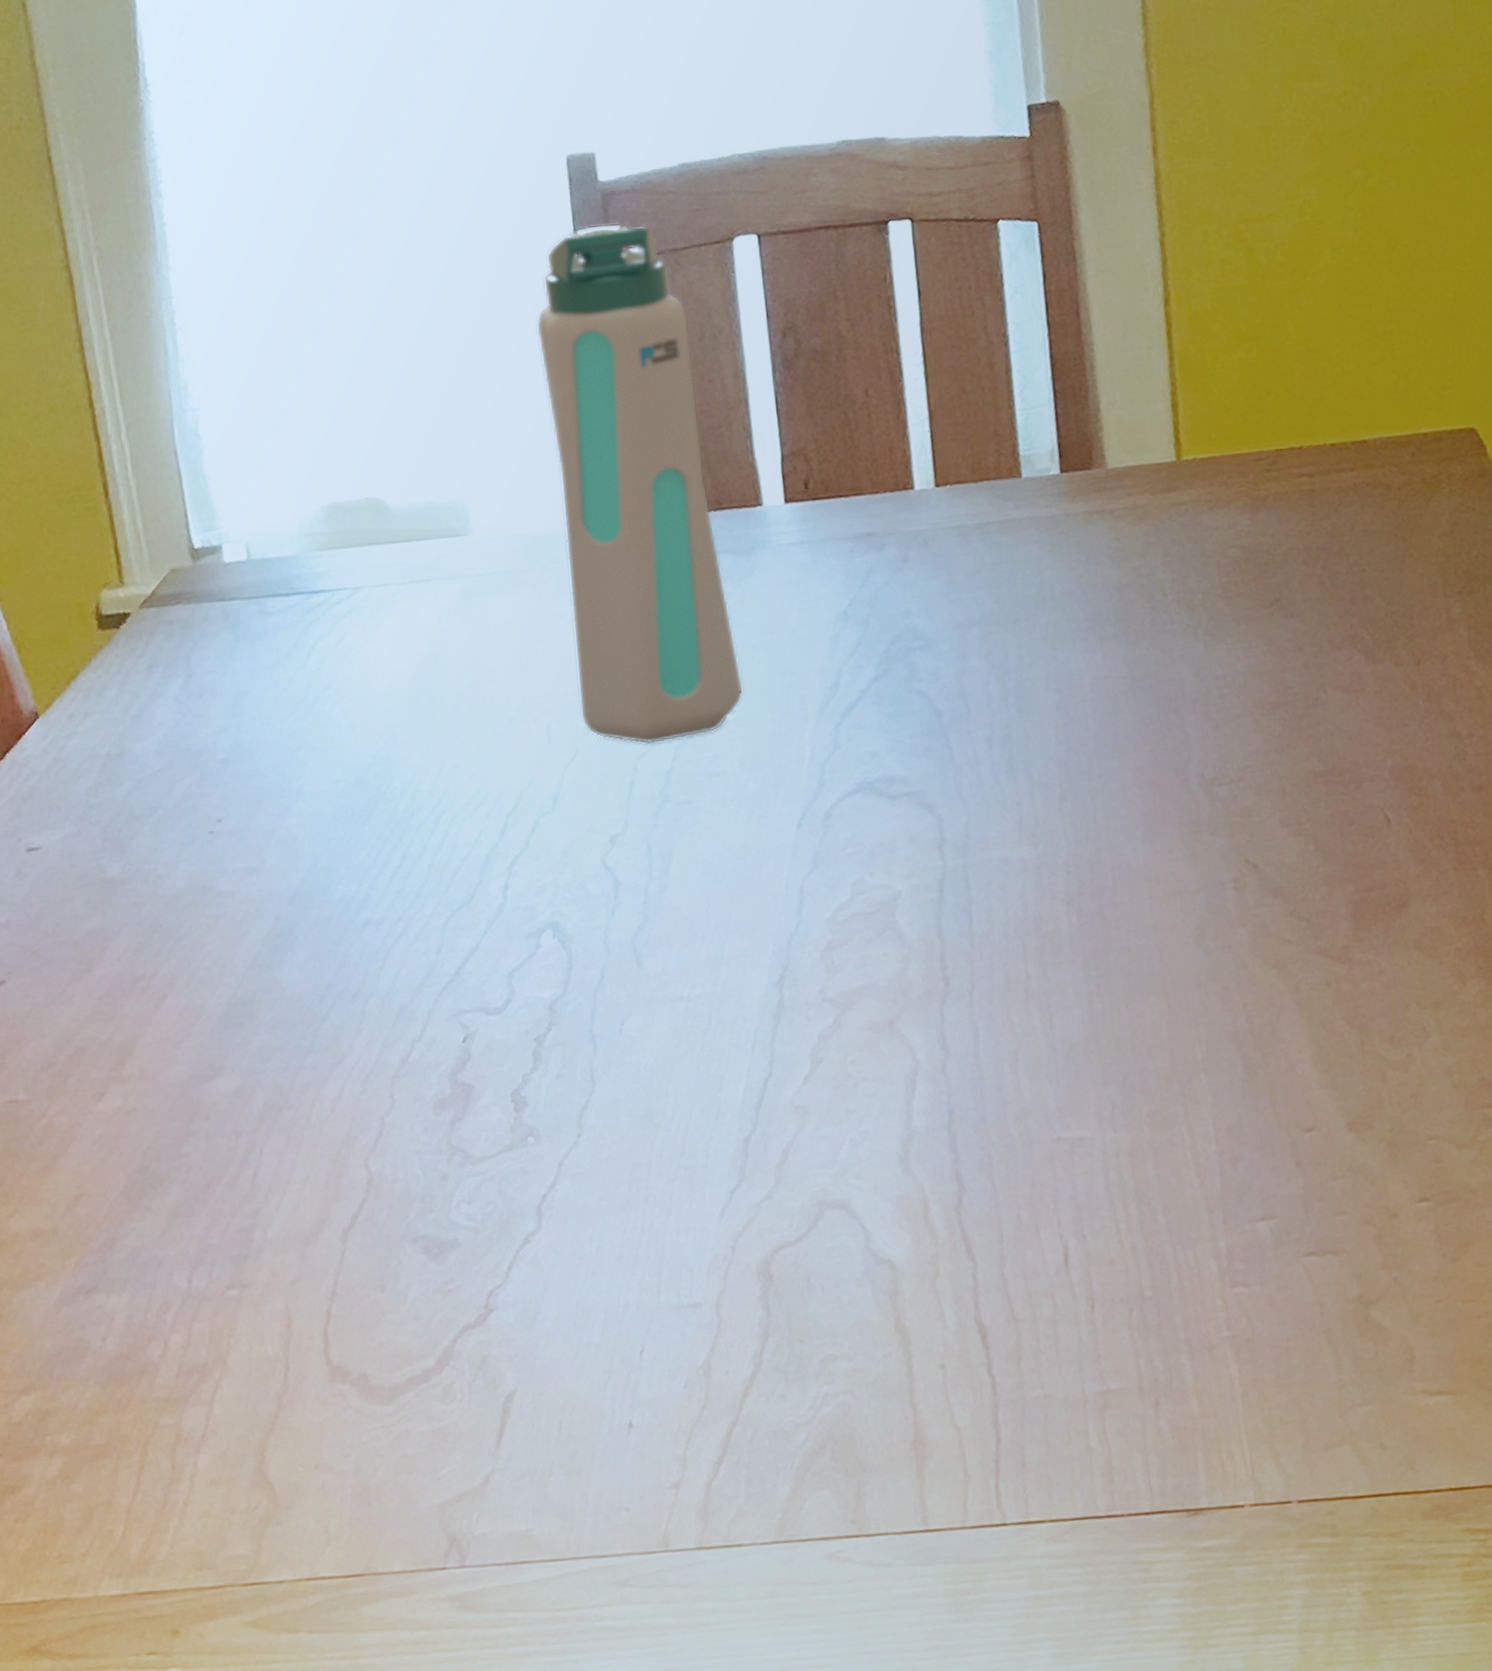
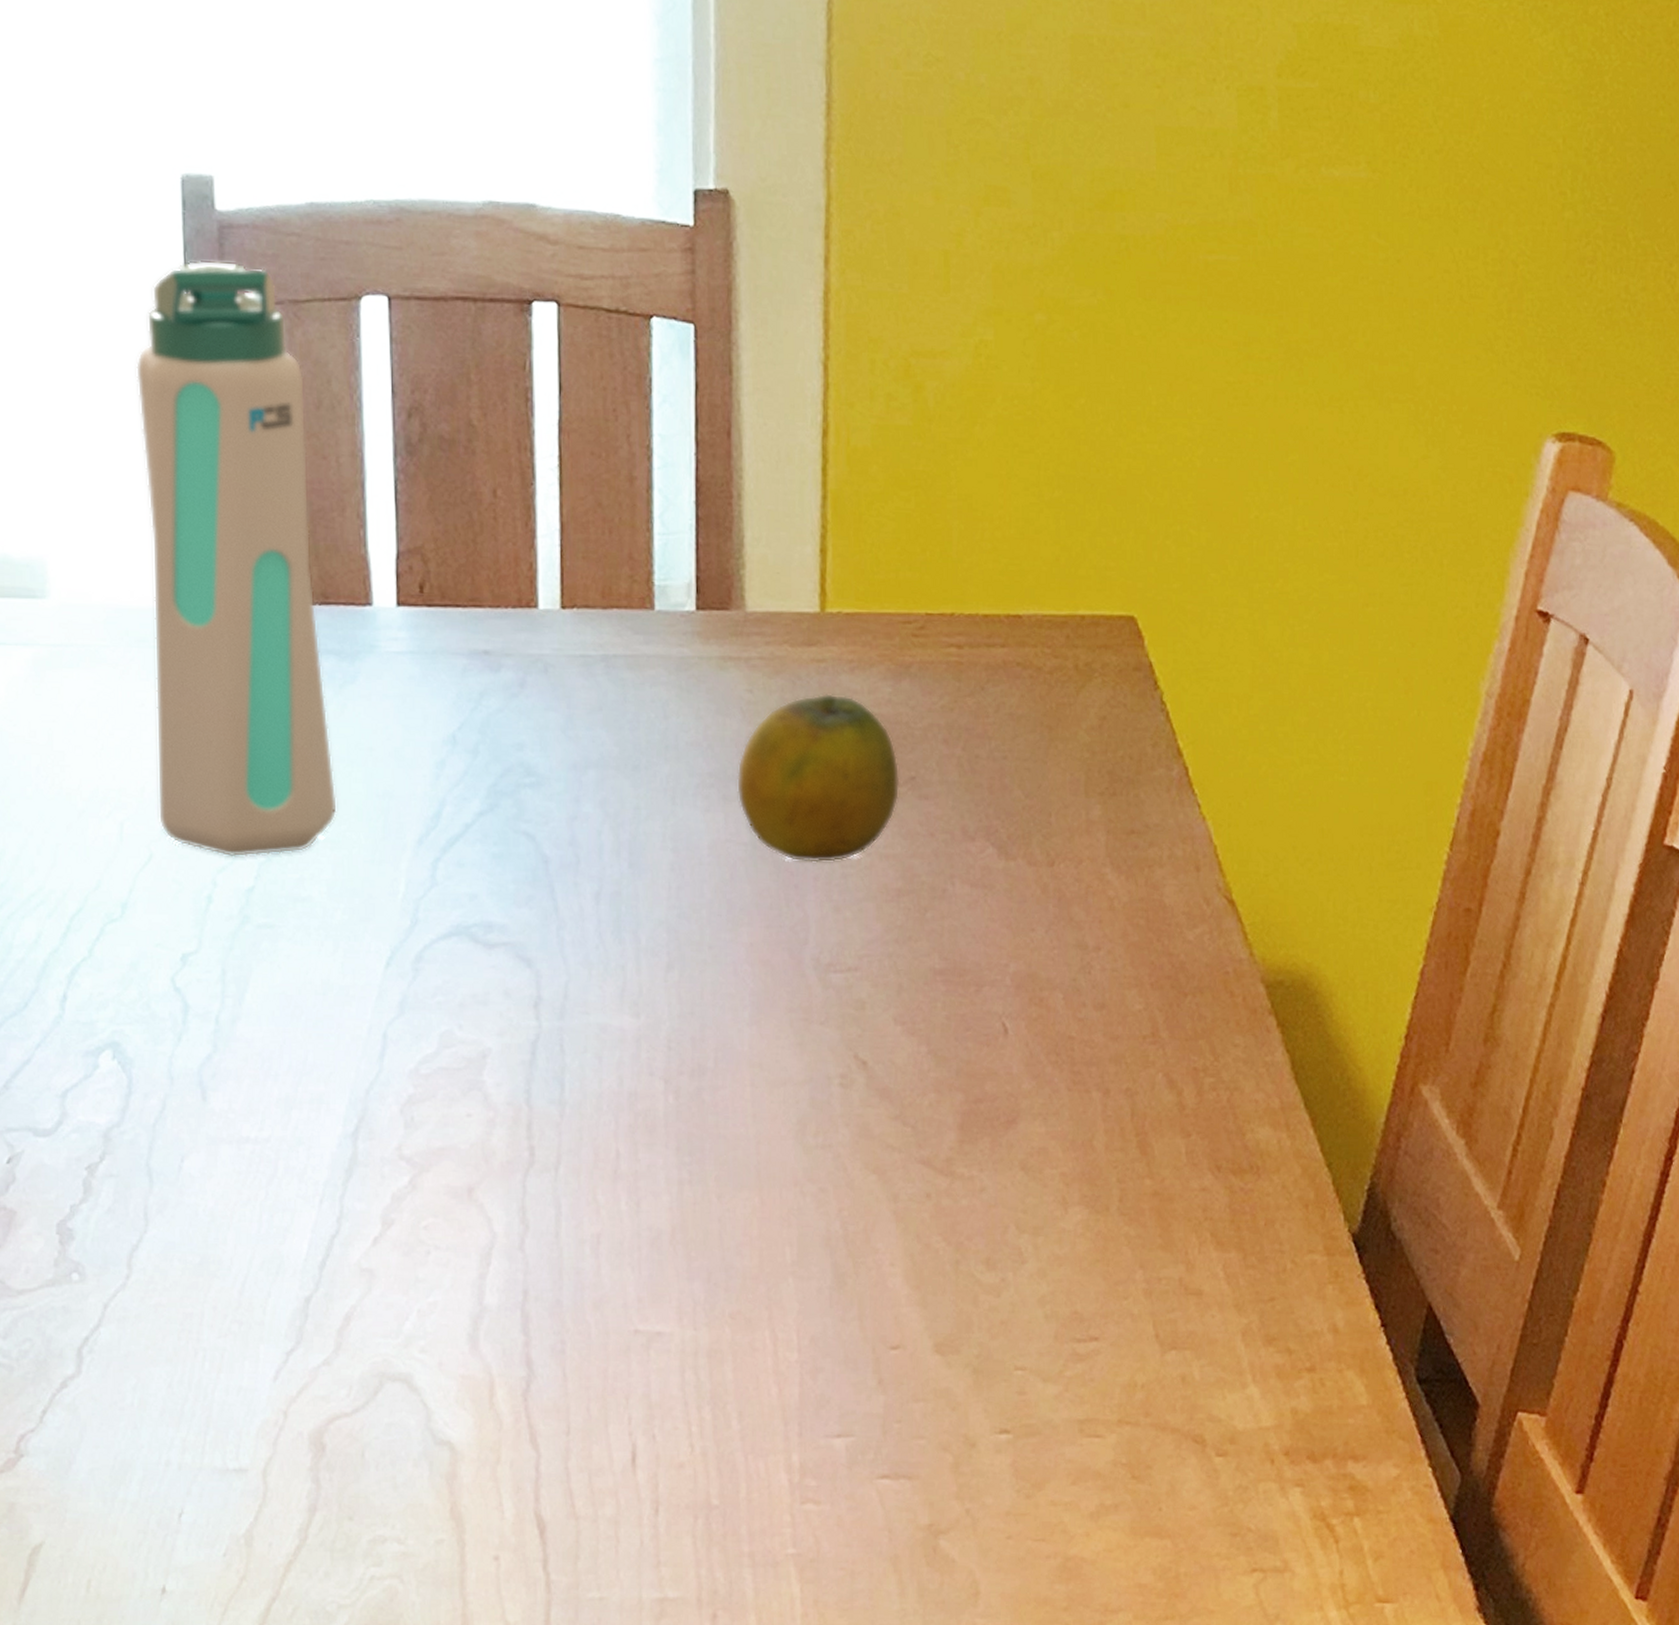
fruit: none [1111,532,1267,689] -> present [737,693,900,863]

